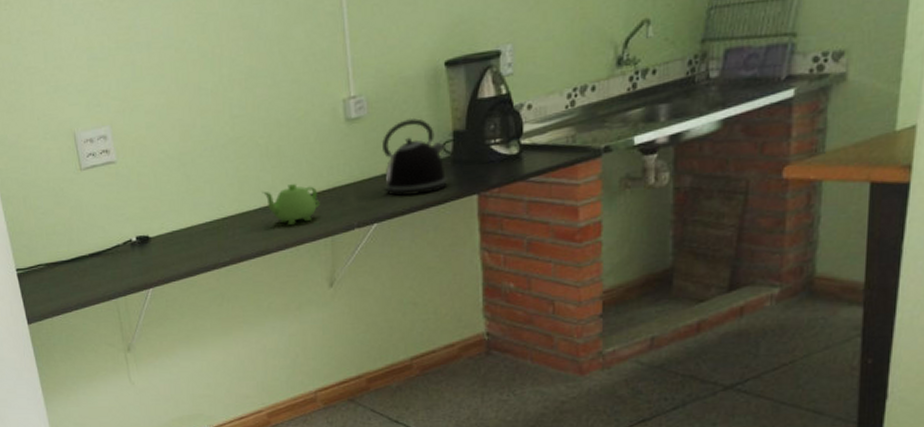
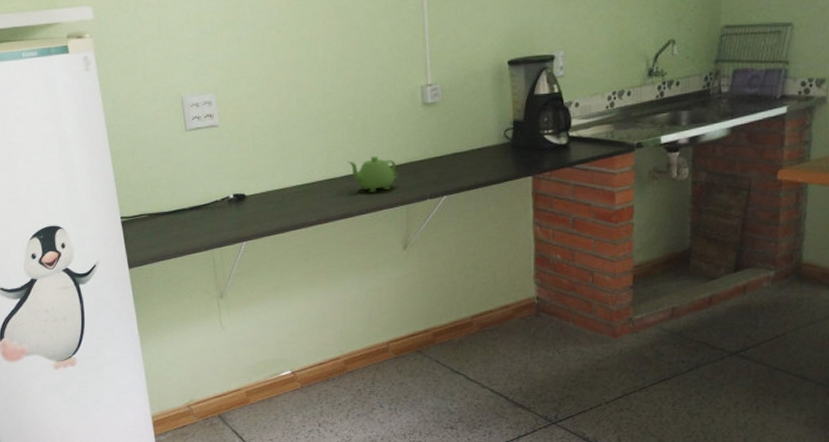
kettle: present [381,117,447,197] -> none [452,106,508,174]

